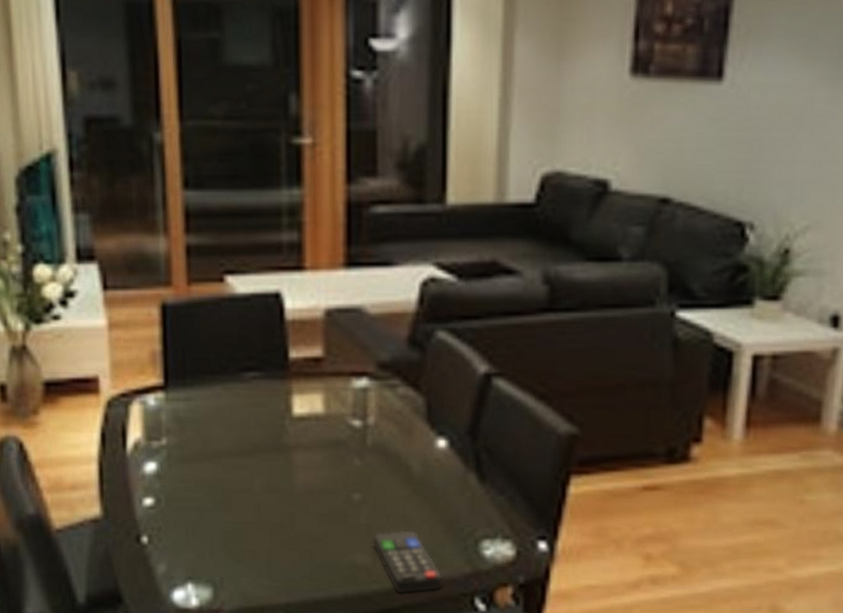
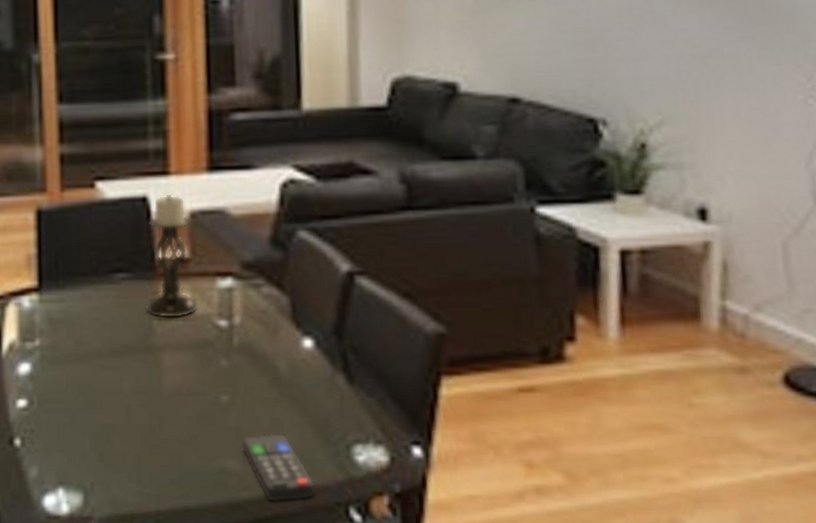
candle holder: none [277,290,332,419] -> present [145,194,198,319]

